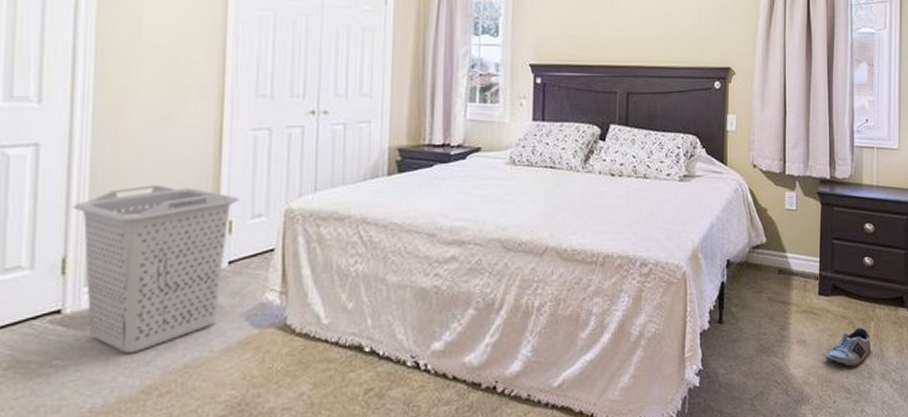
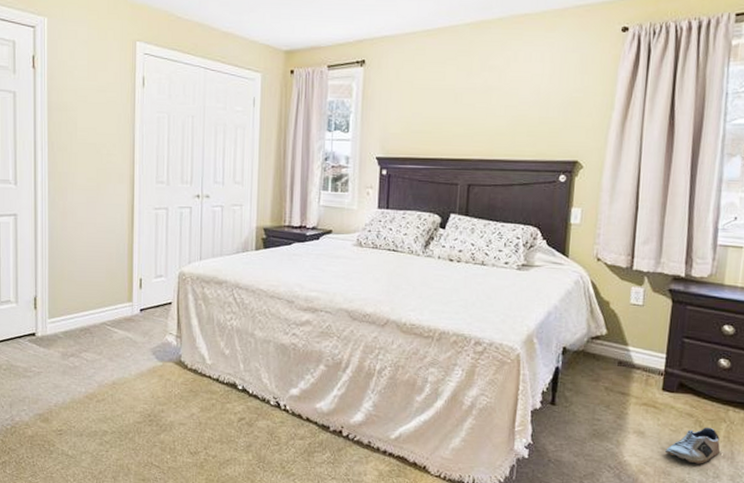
laundry basket: present [72,185,240,354] -> none [39,248,147,369]

